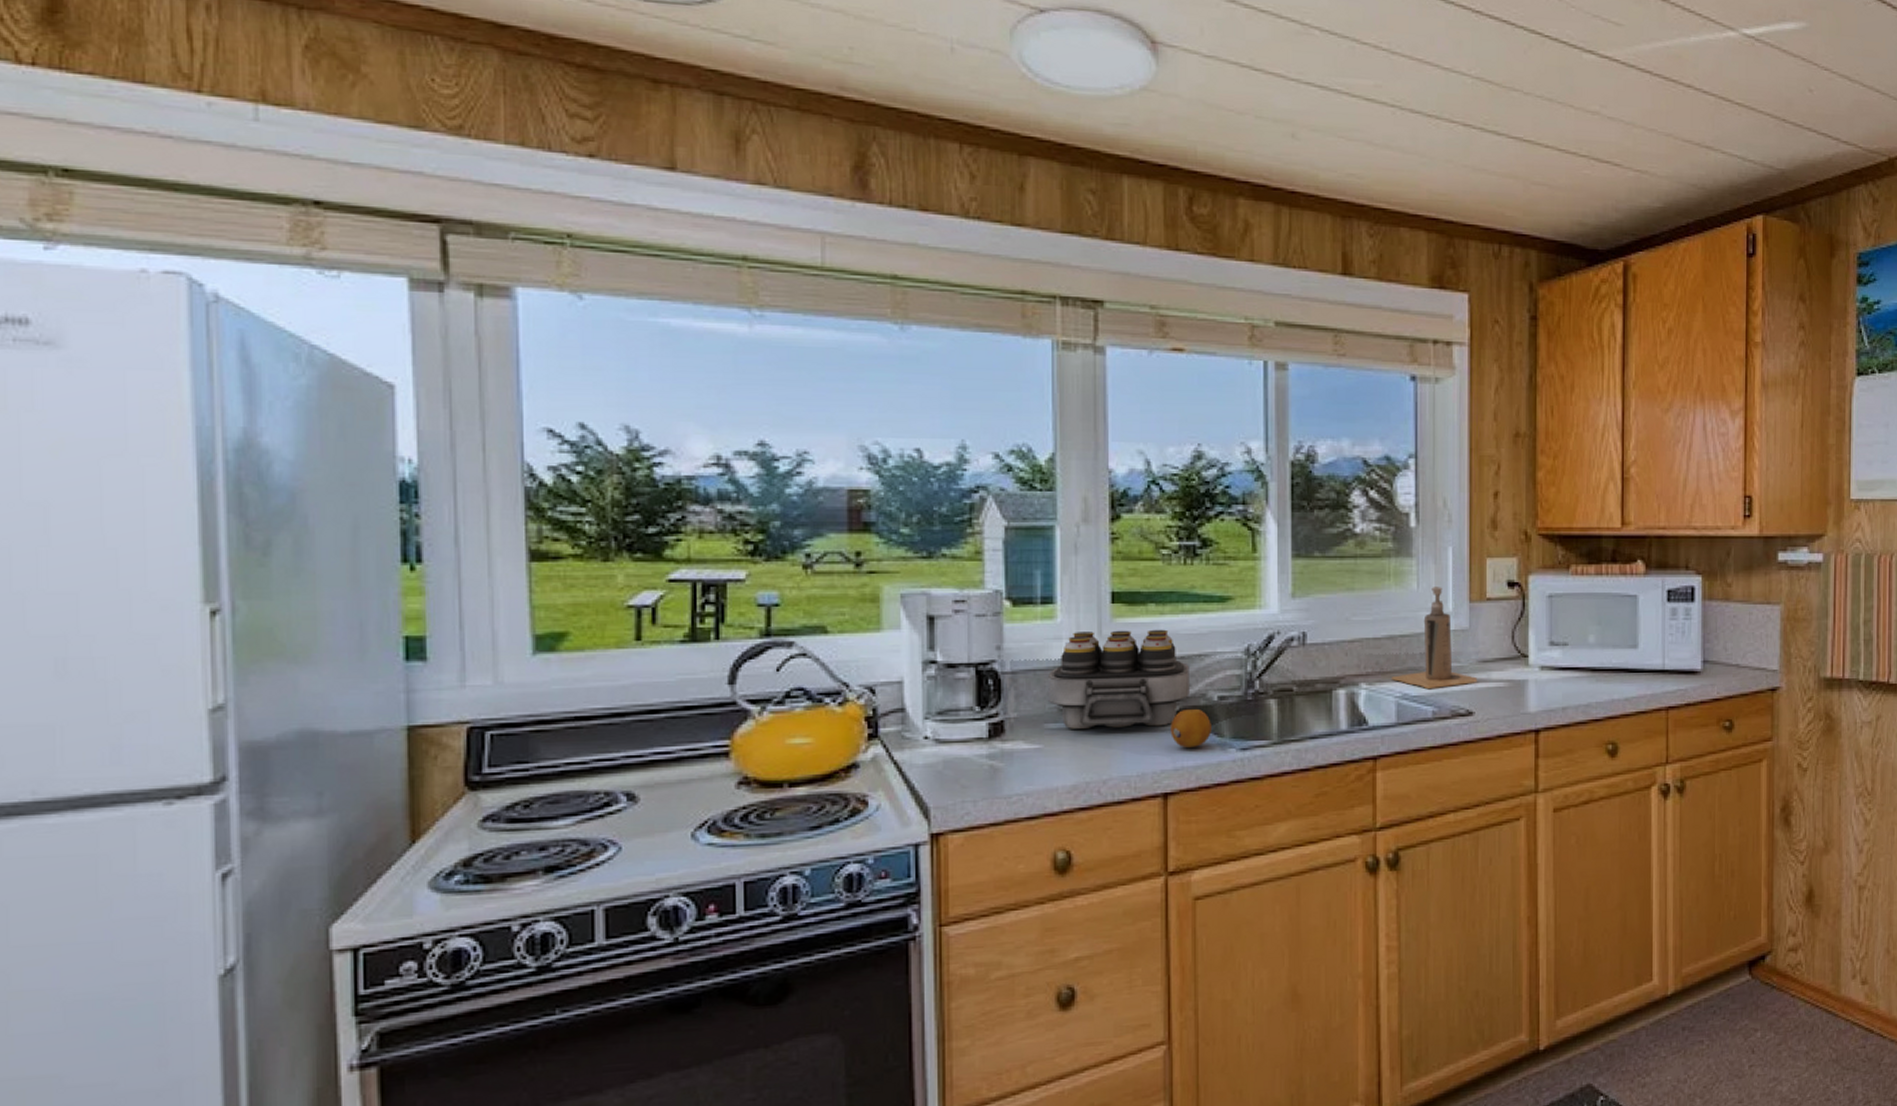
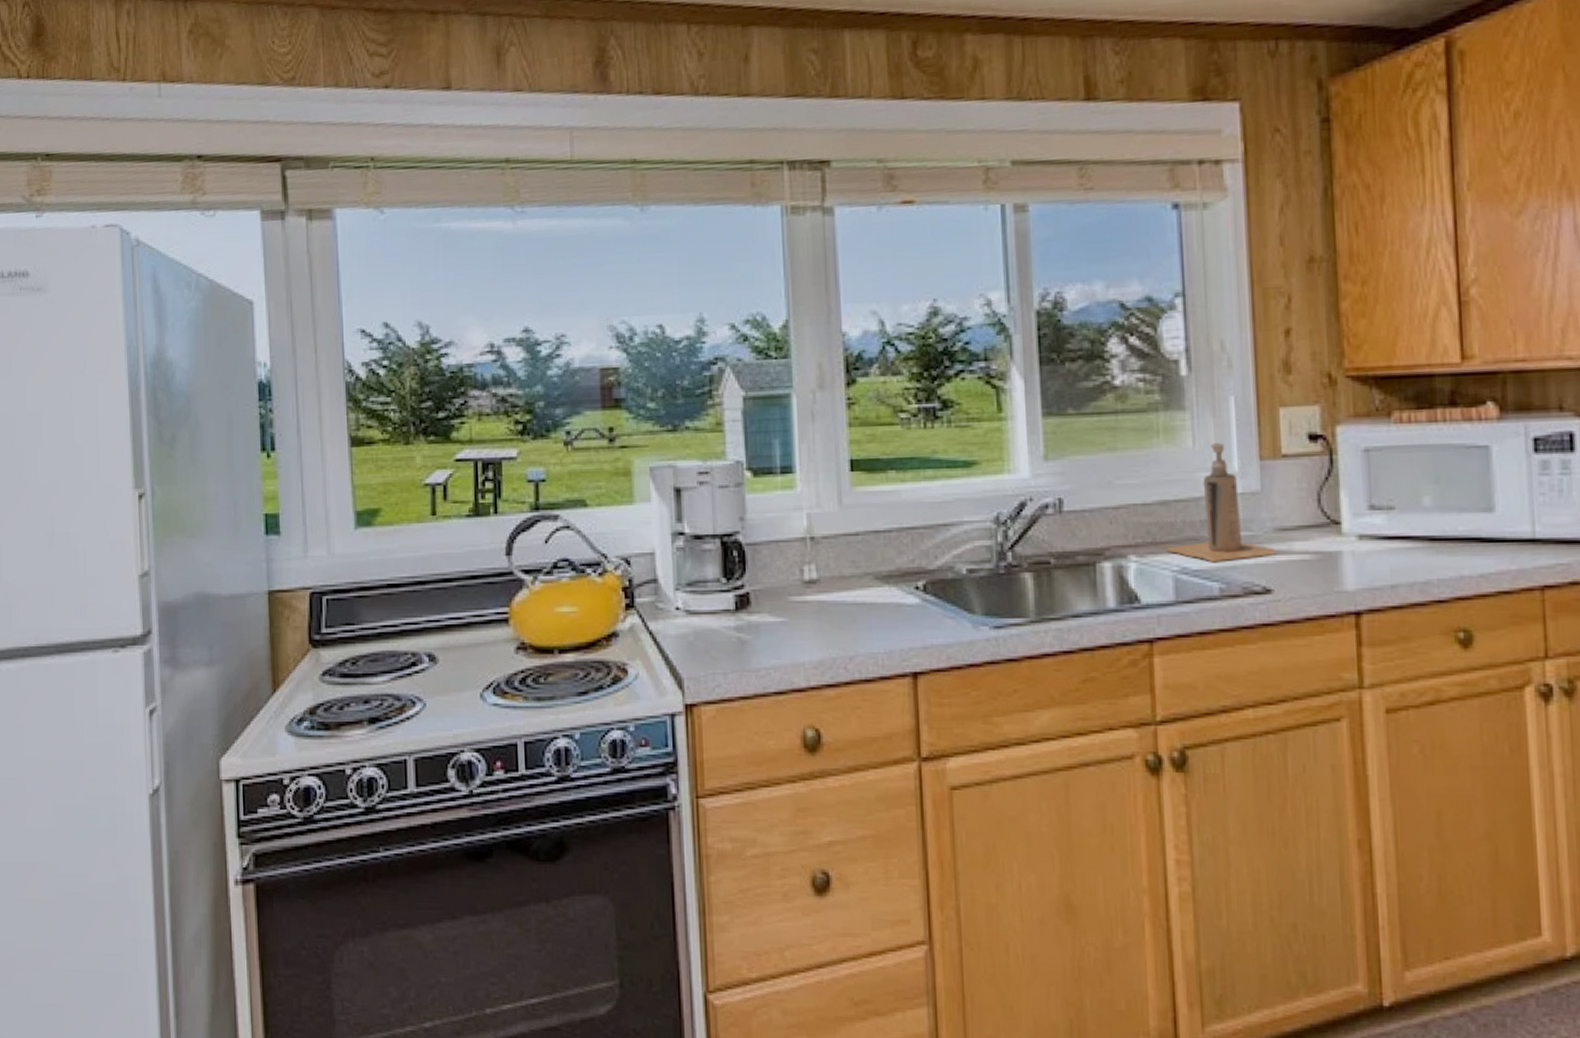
spice rack: present [1049,629,1189,730] -> none [791,497,936,604]
fruit: present [1170,708,1211,749] -> none [917,582,961,625]

